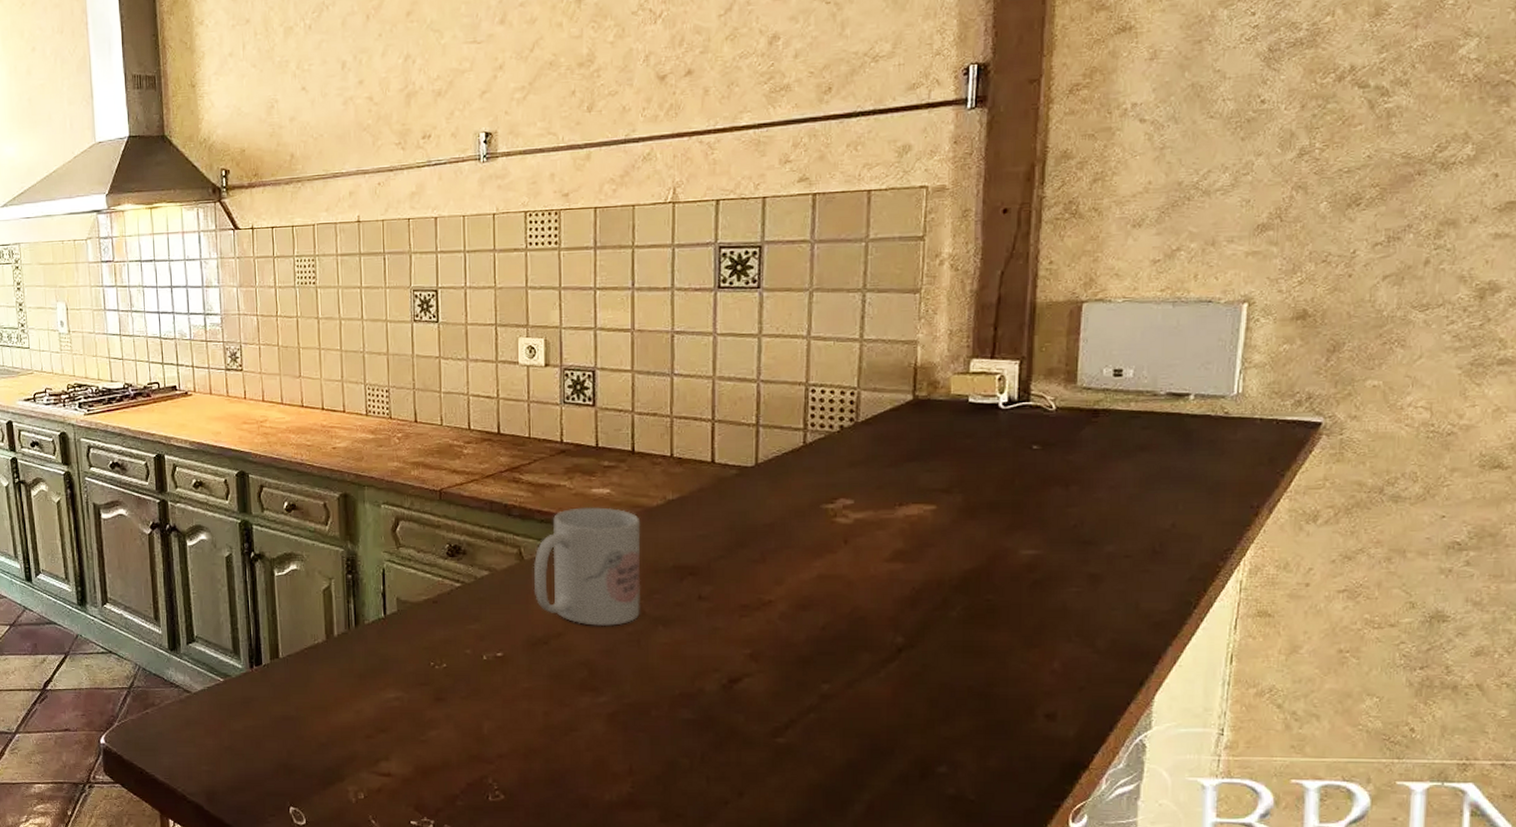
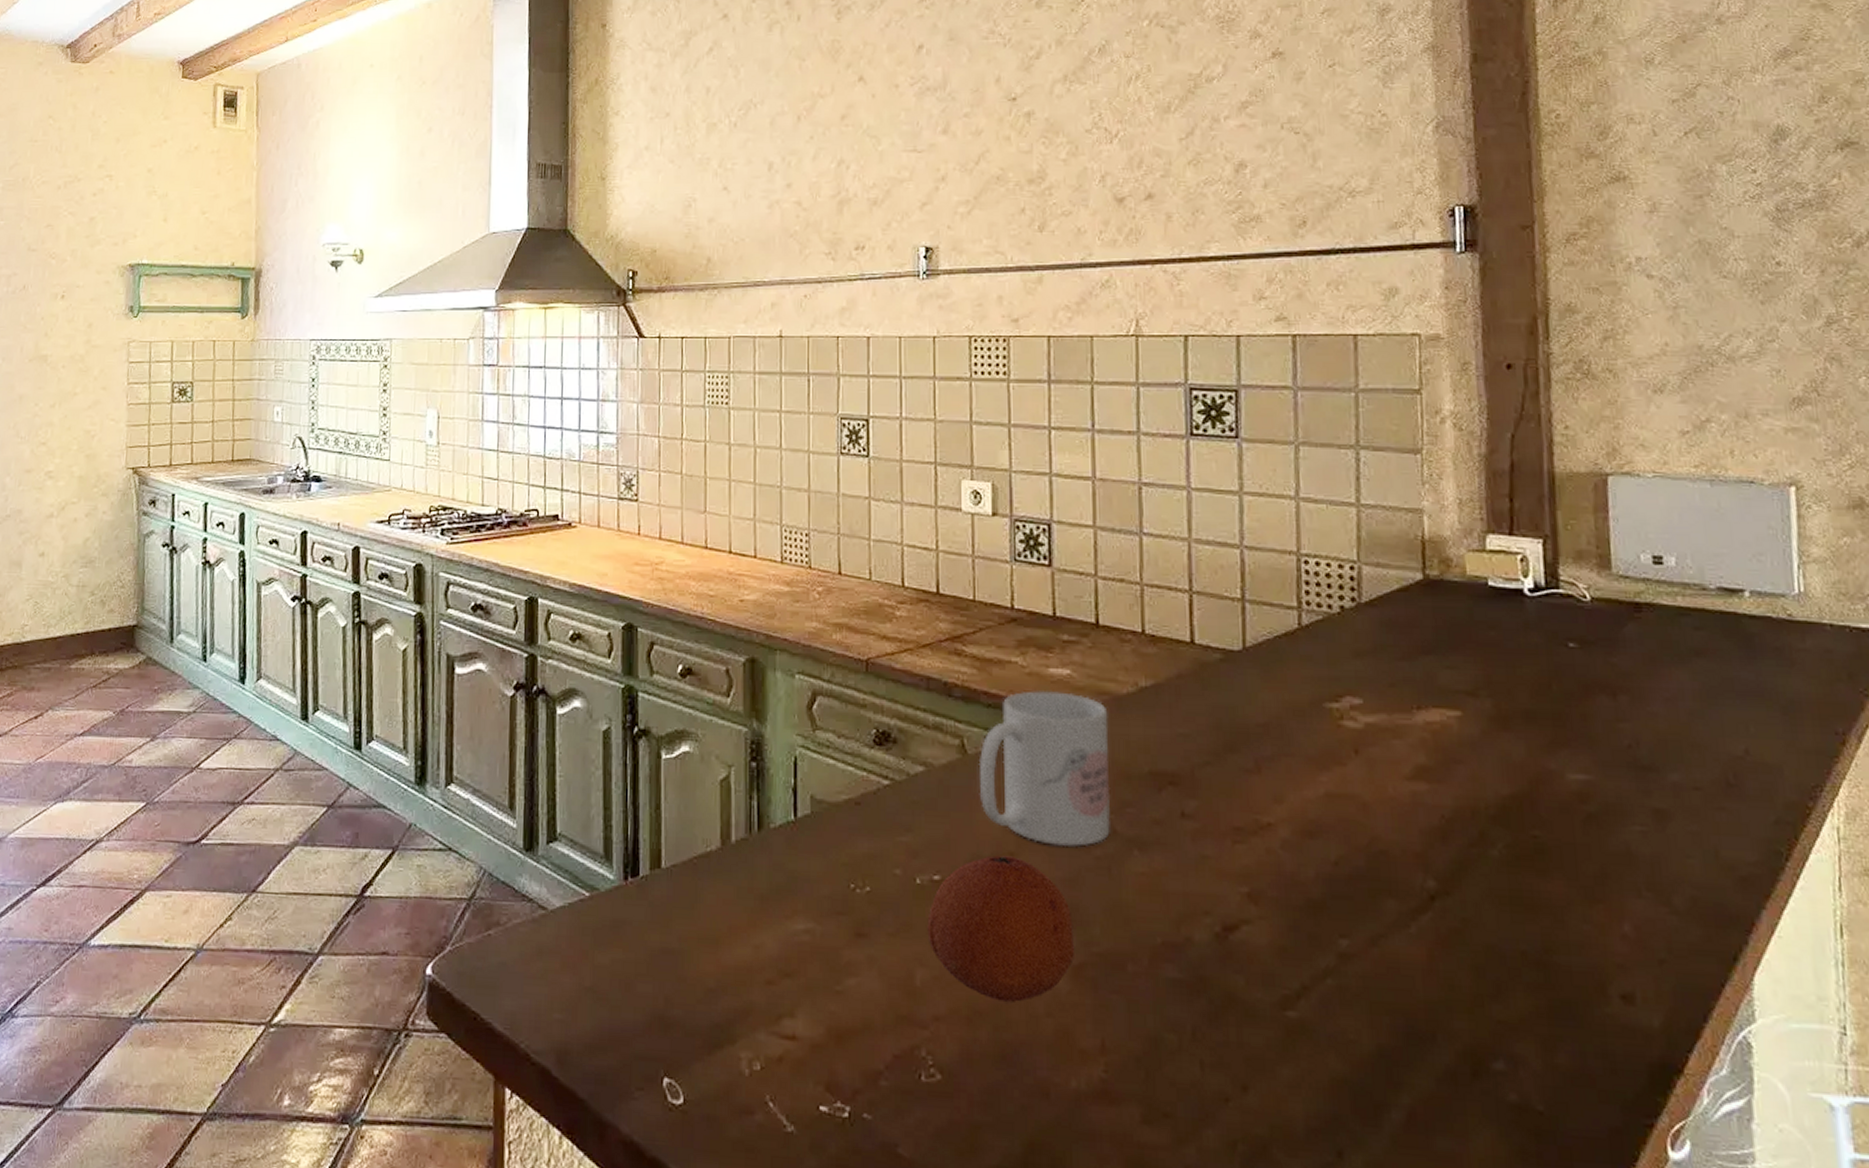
fruit: none [492,636,610,742] -> present [927,855,1076,1002]

